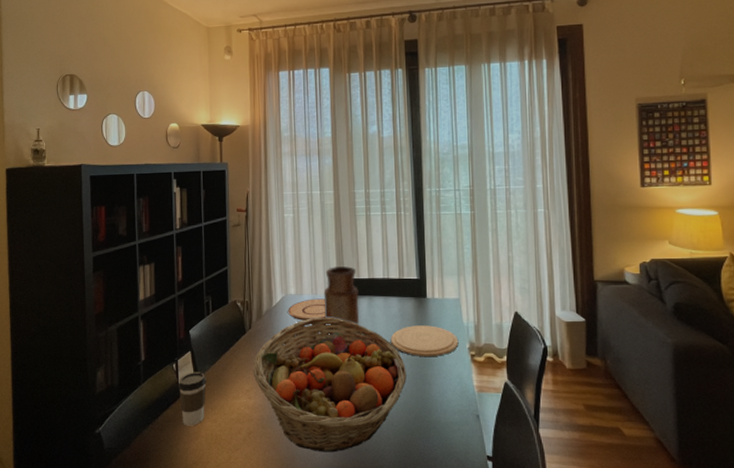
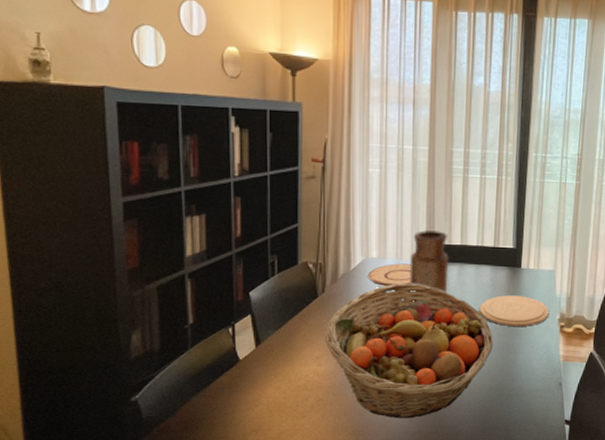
coffee cup: present [178,372,206,426] -> none [234,337,269,393]

